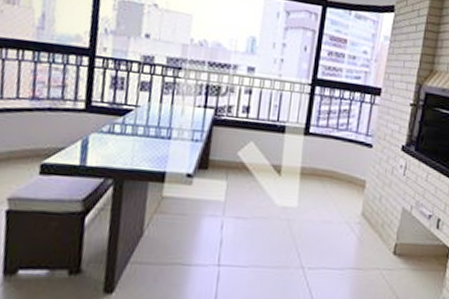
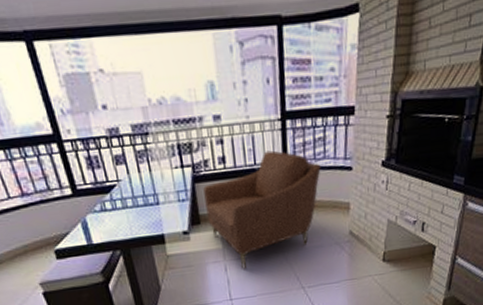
chair: none [216,110,342,231] -> present [203,150,321,269]

